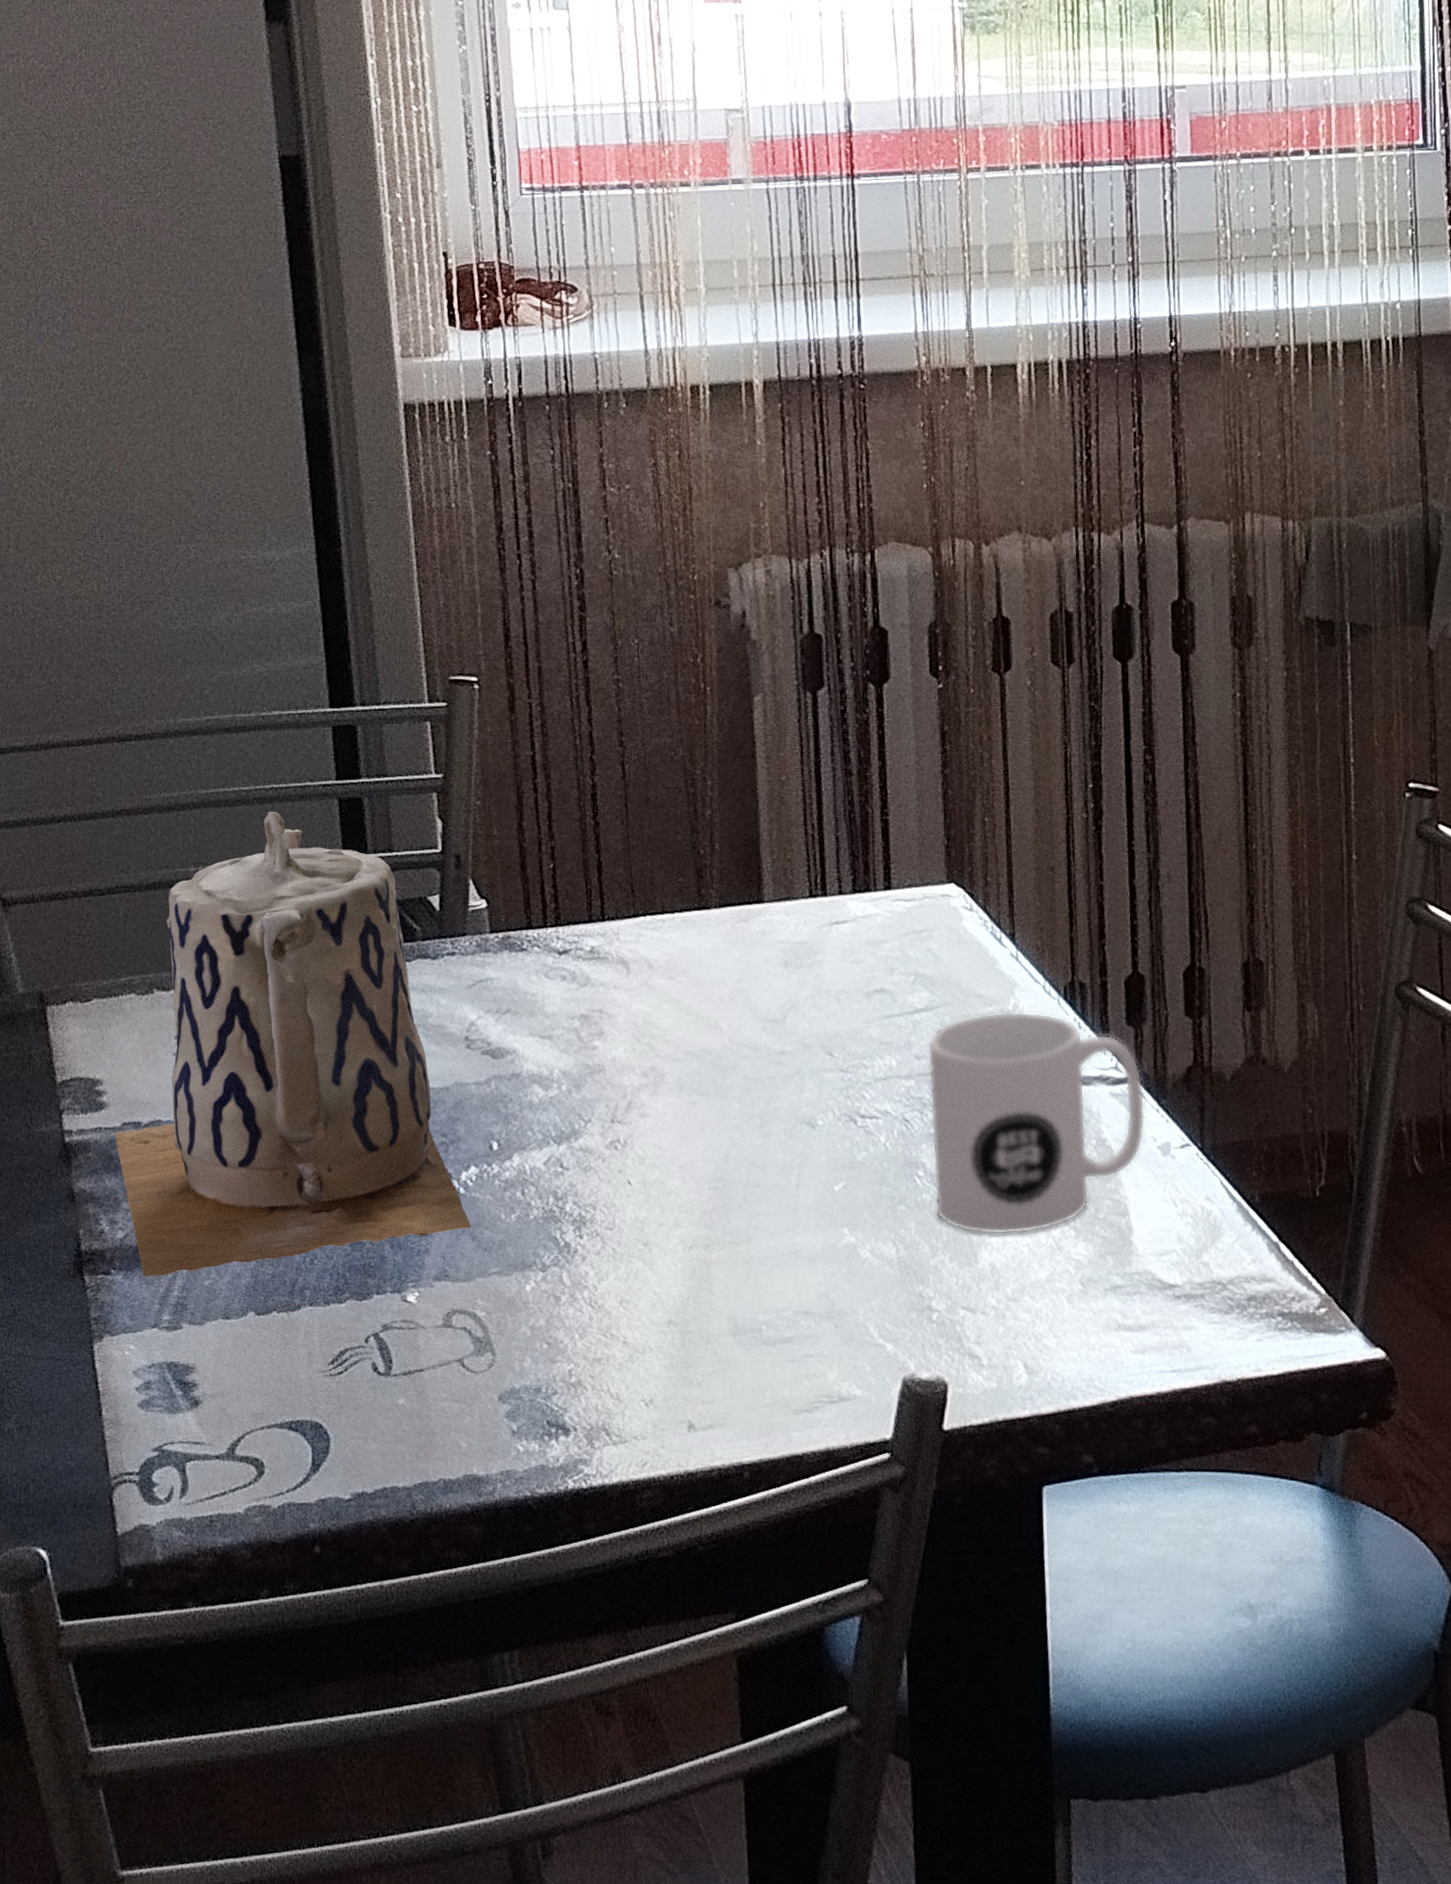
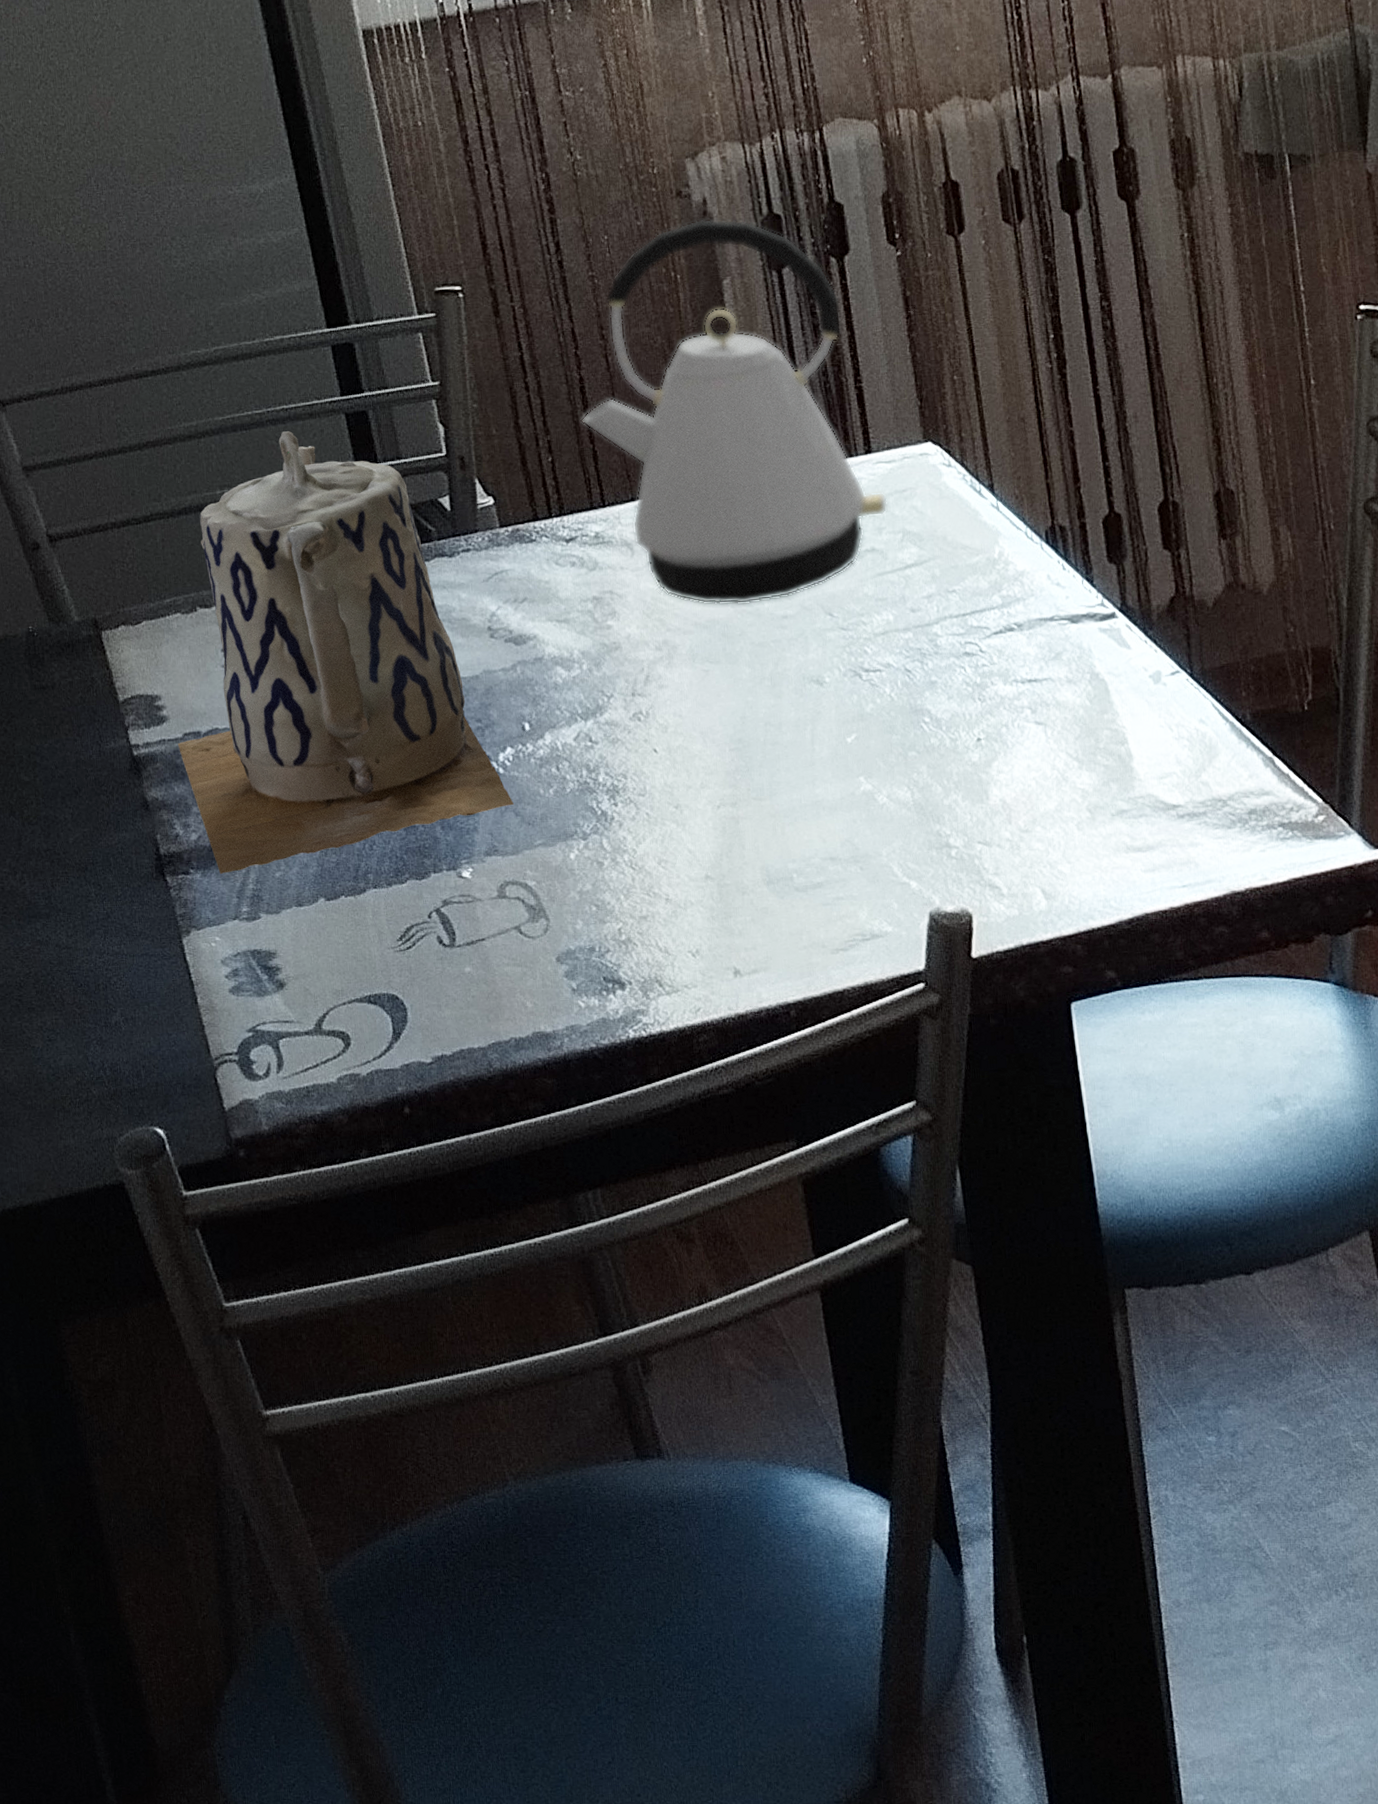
kettle: none [590,631,903,1036] -> present [581,218,889,605]
mug: present [927,1011,1146,1236] -> none [920,557,1136,773]

